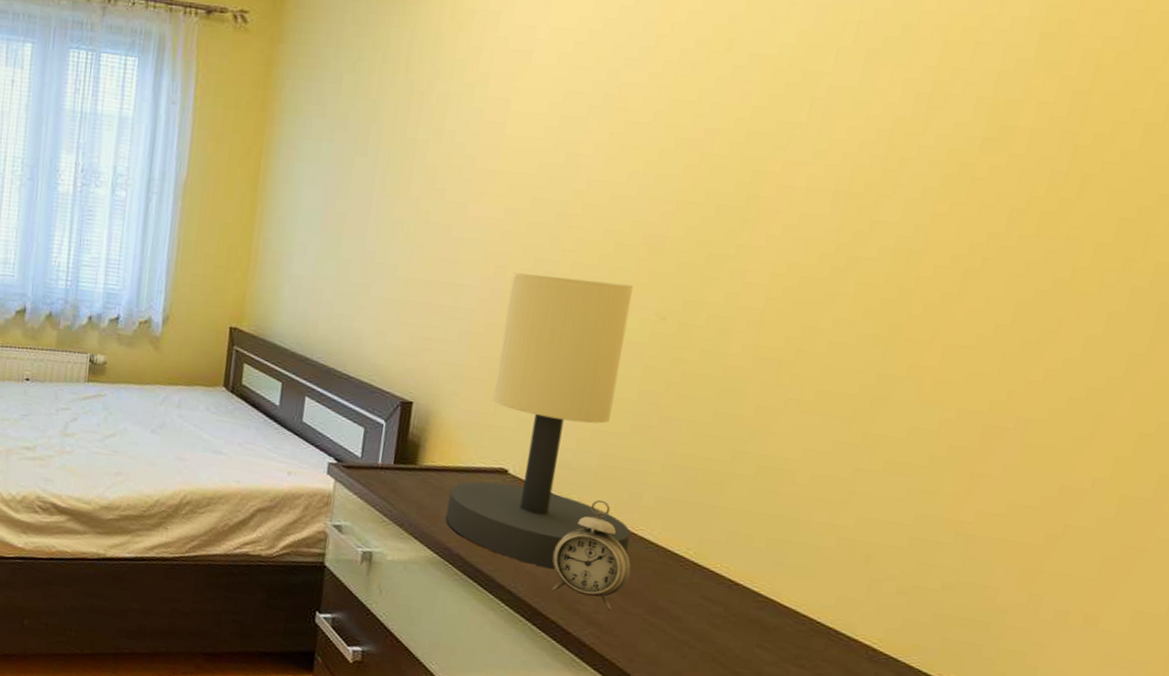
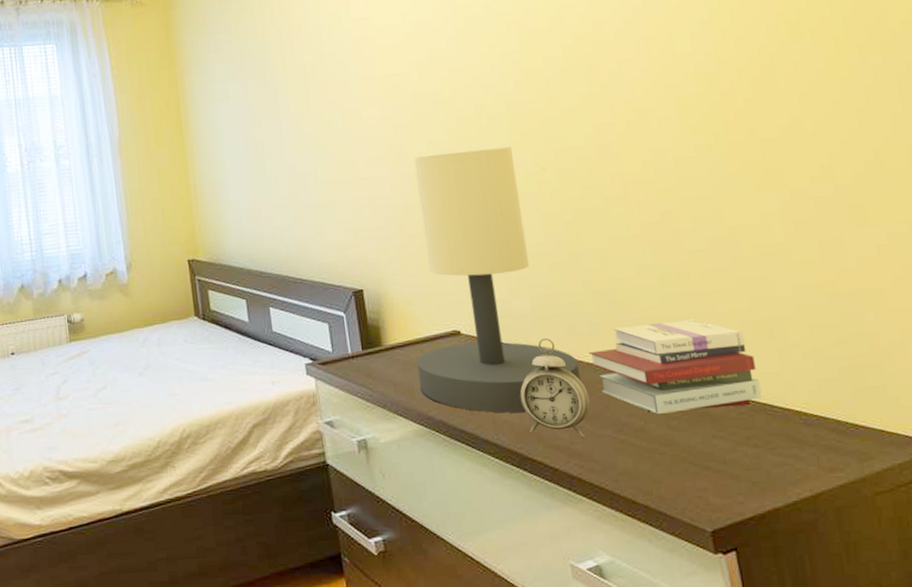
books: none [644,509,838,626] -> present [588,319,763,414]

